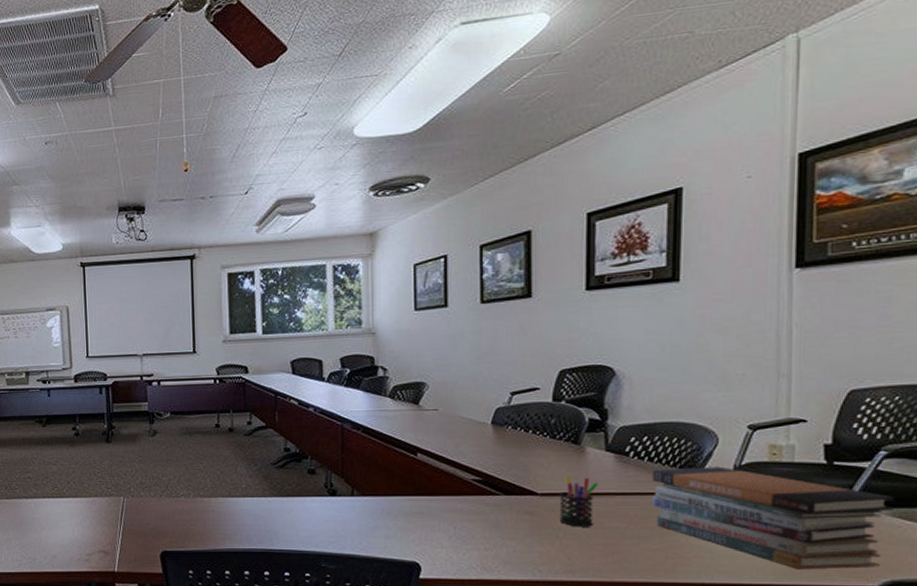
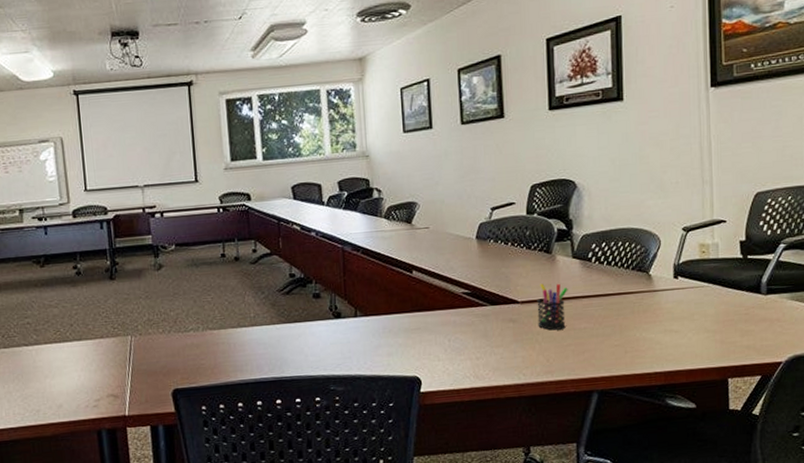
book stack: present [652,466,895,570] -> none [611,266,793,353]

